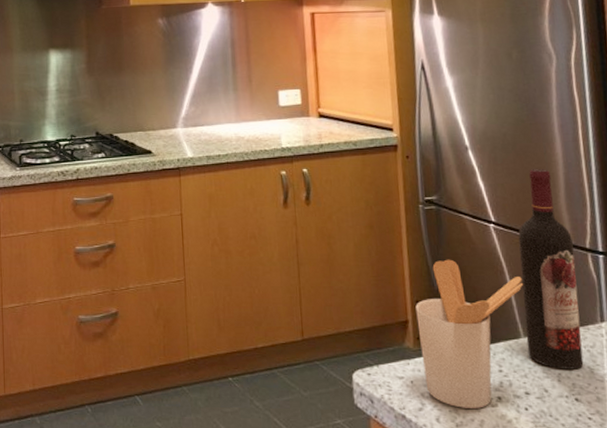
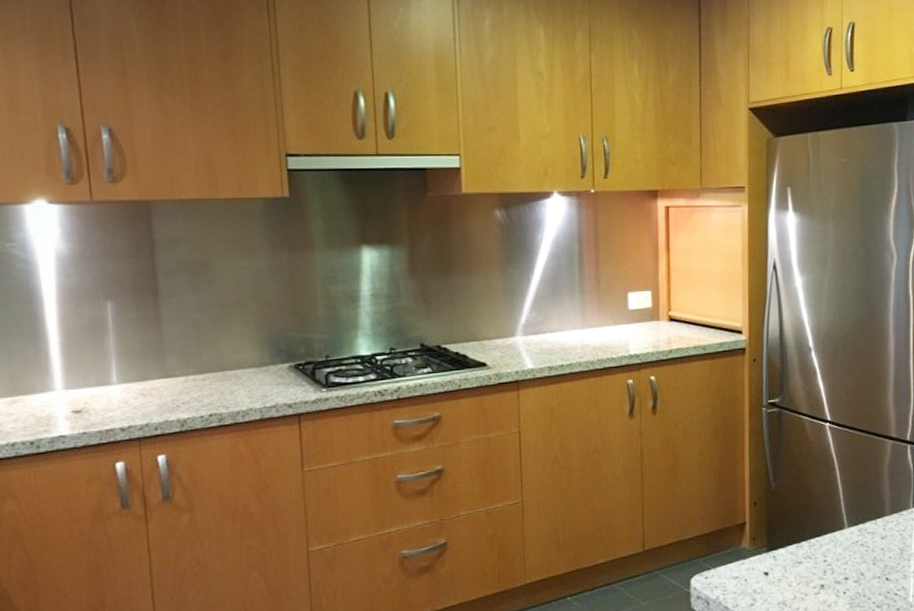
utensil holder: present [415,259,524,408] -> none [753,460,851,599]
wine bottle: present [518,168,584,370] -> none [849,366,897,554]

